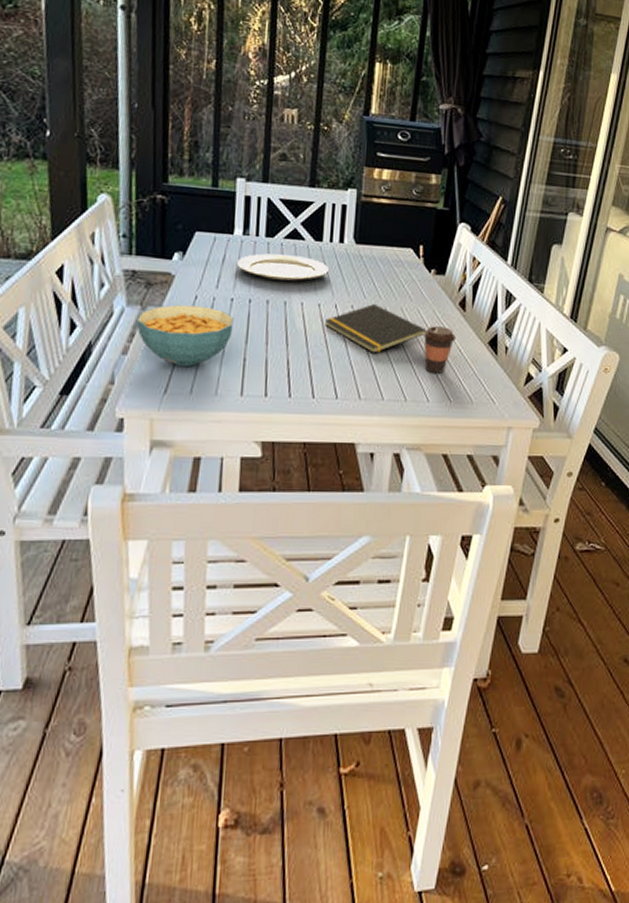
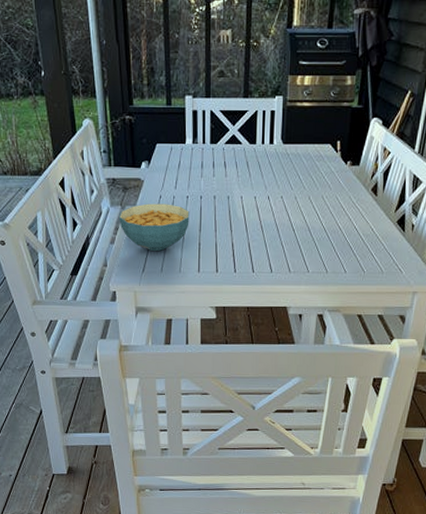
plate: present [236,253,329,281] -> none [189,158,262,179]
notepad: present [324,303,426,353] -> none [259,193,343,235]
coffee cup: present [422,326,455,373] -> none [340,210,368,249]

